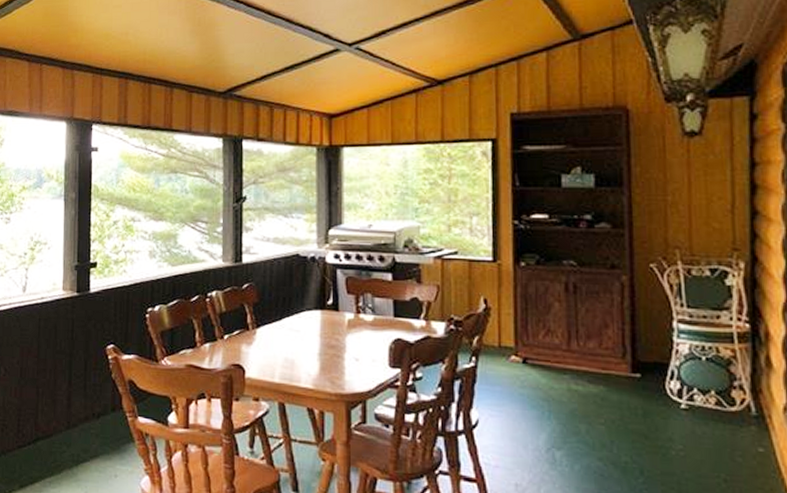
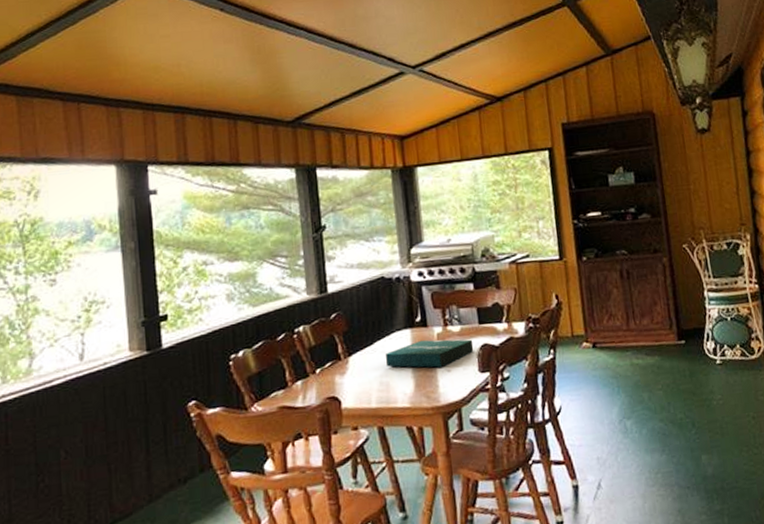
pizza box: none [292,323,386,354] -> present [385,339,474,368]

